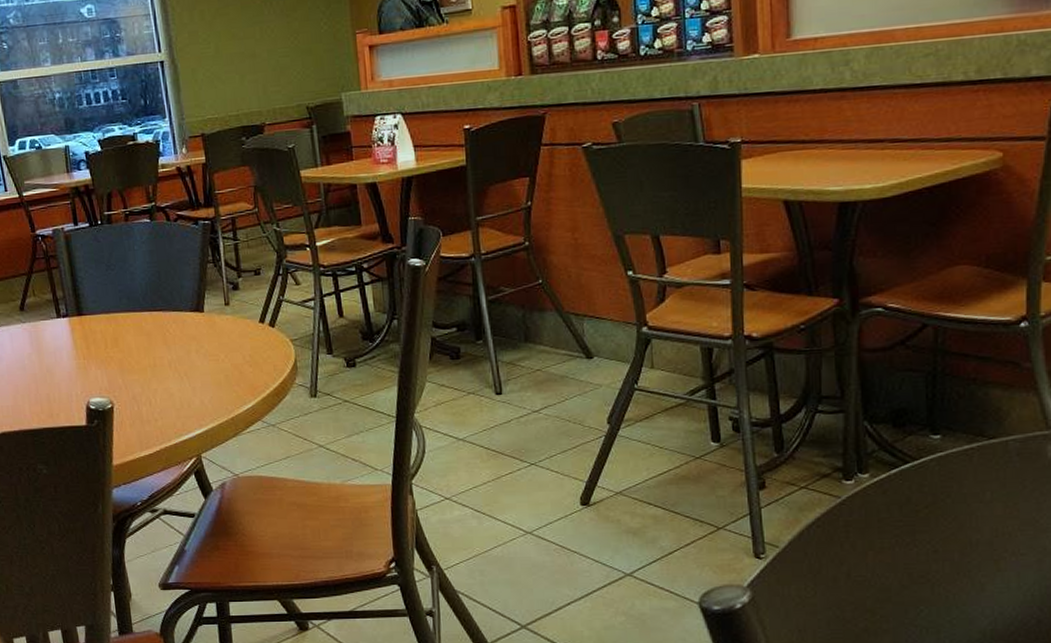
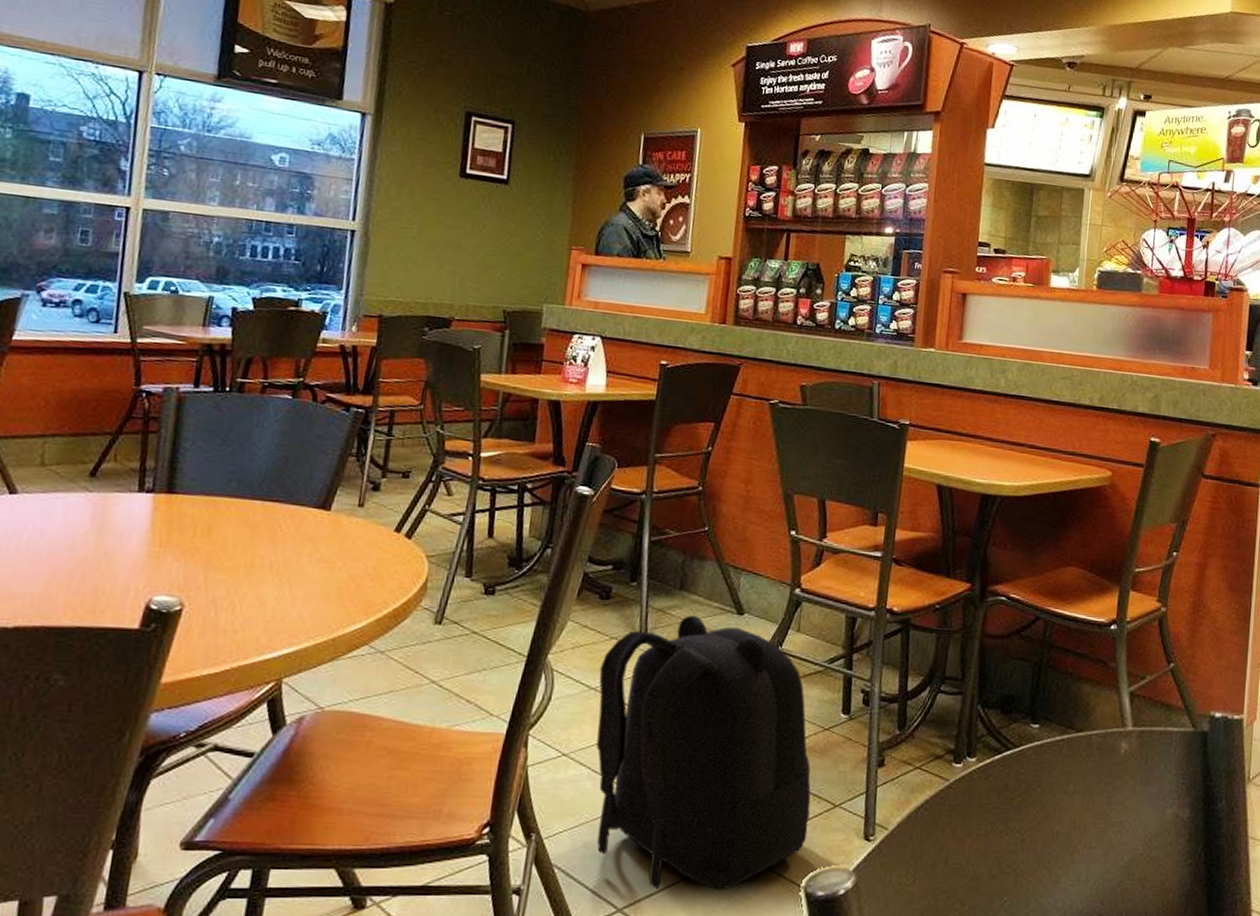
backpack: none [463,364,694,609] -> present [596,614,811,890]

